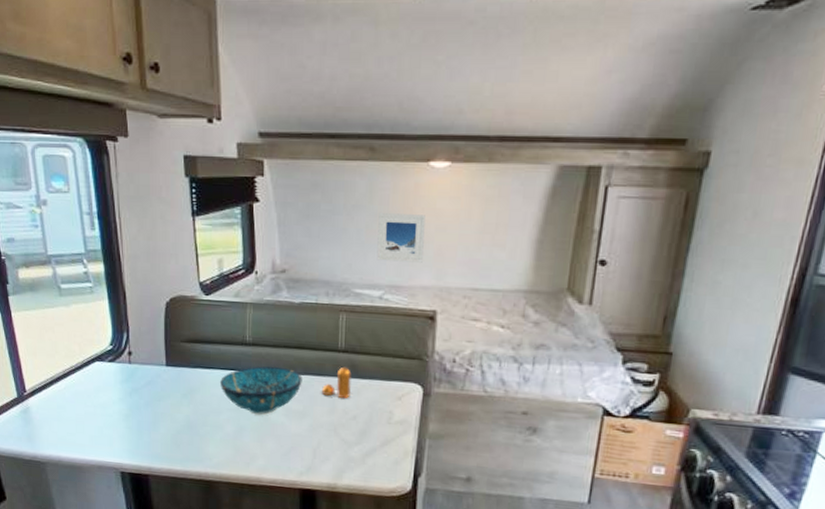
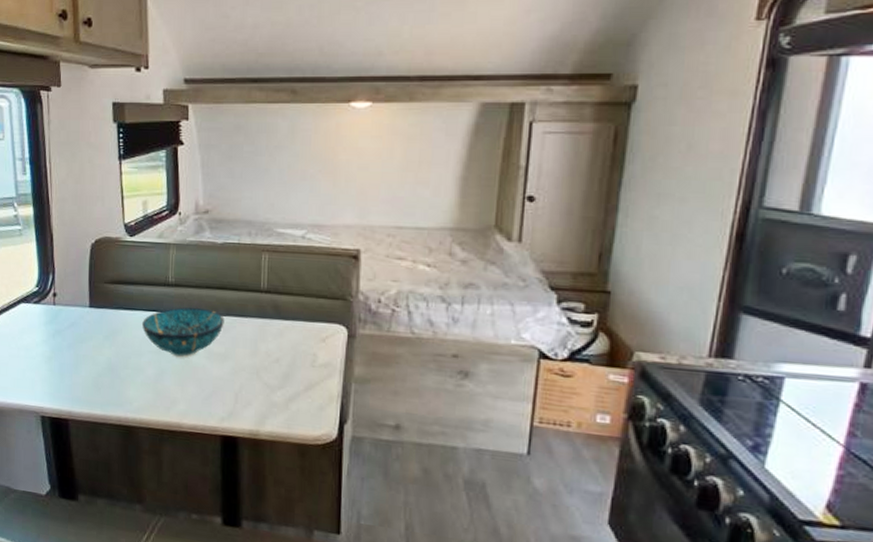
pepper shaker: present [322,366,352,398] -> none [244,307,275,340]
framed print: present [376,213,425,263] -> none [299,153,347,202]

